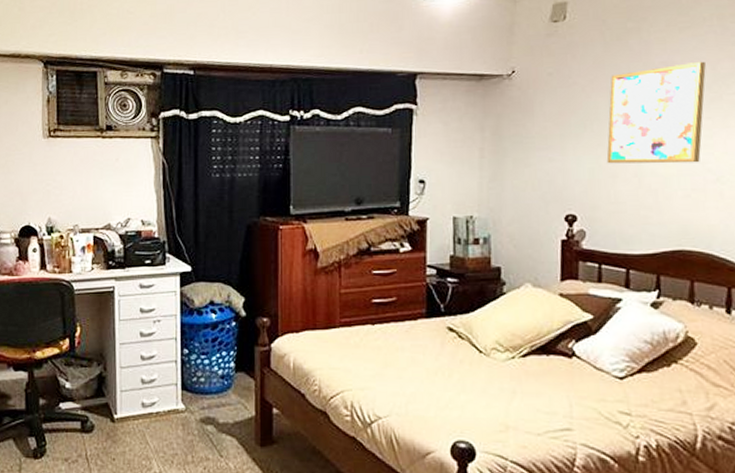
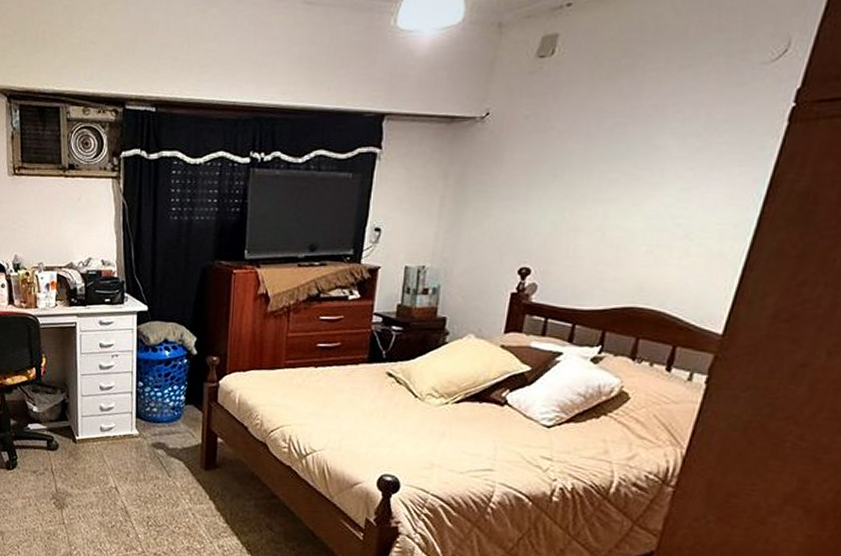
wall art: present [606,61,706,164] -> none [571,105,700,218]

